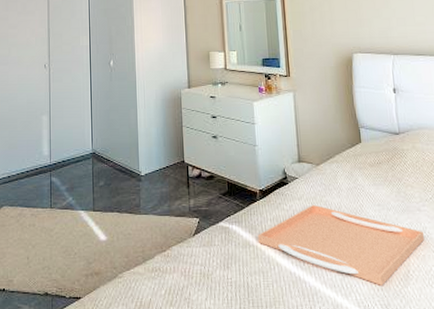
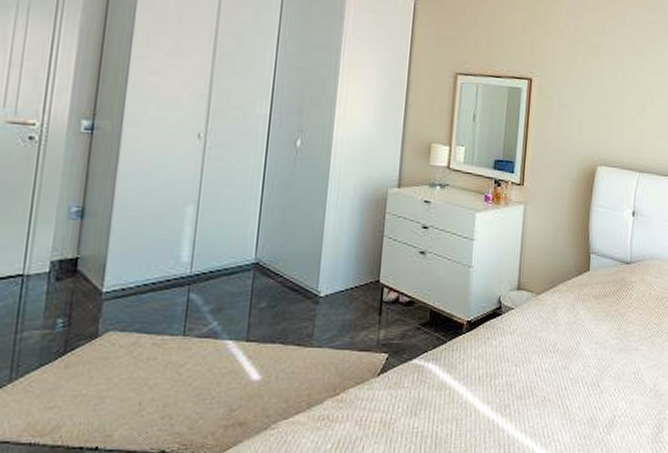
serving tray: present [258,205,425,285] -> none [456,341,637,433]

